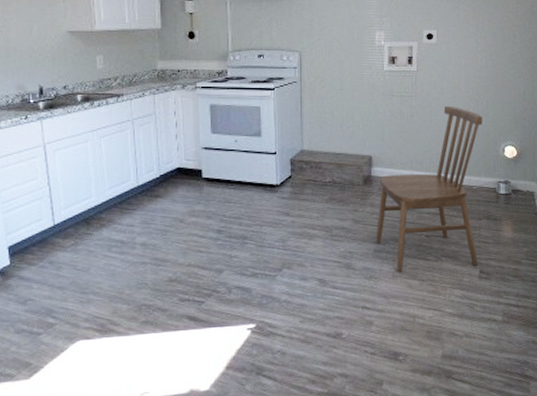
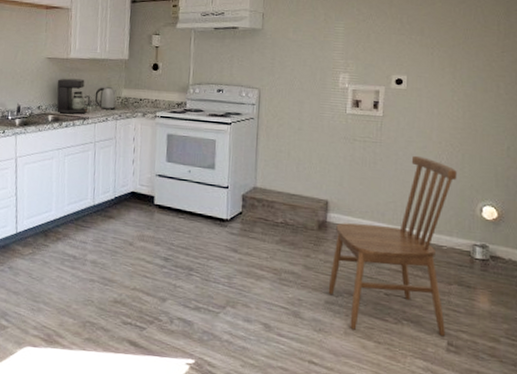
coffee maker: none [83,53,123,92] -> present [56,78,91,114]
kettle: none [128,59,152,85] -> present [94,86,116,111]

